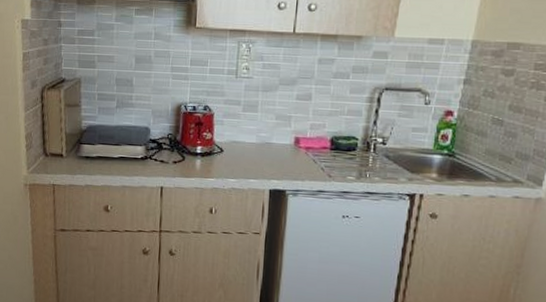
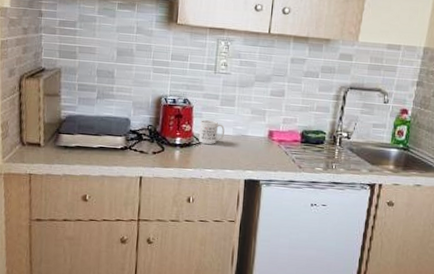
mug: none [221,126,247,153] -> present [199,119,225,144]

